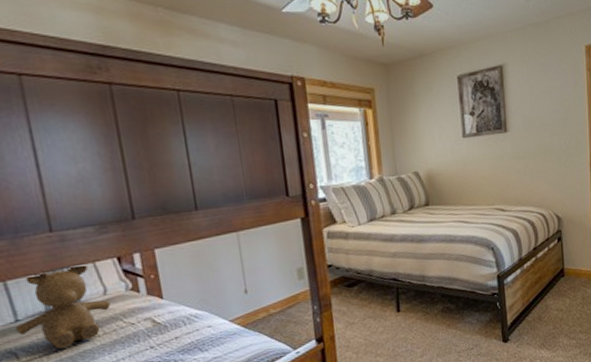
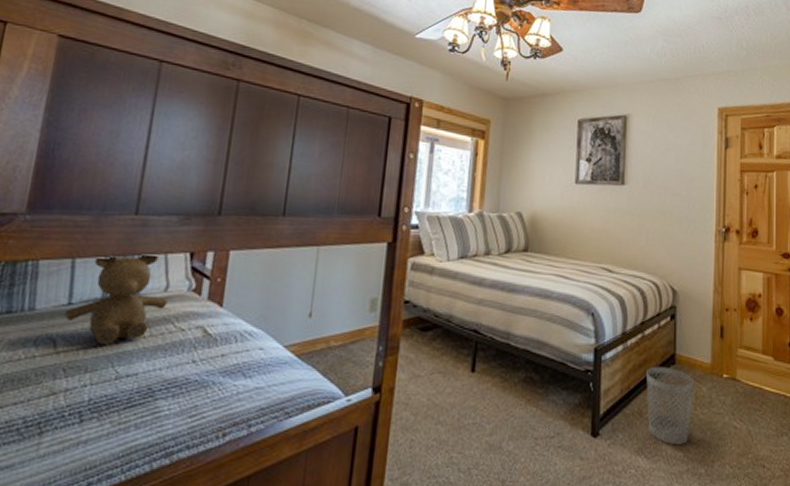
wastebasket: none [542,279,581,337] -> present [646,366,695,446]

